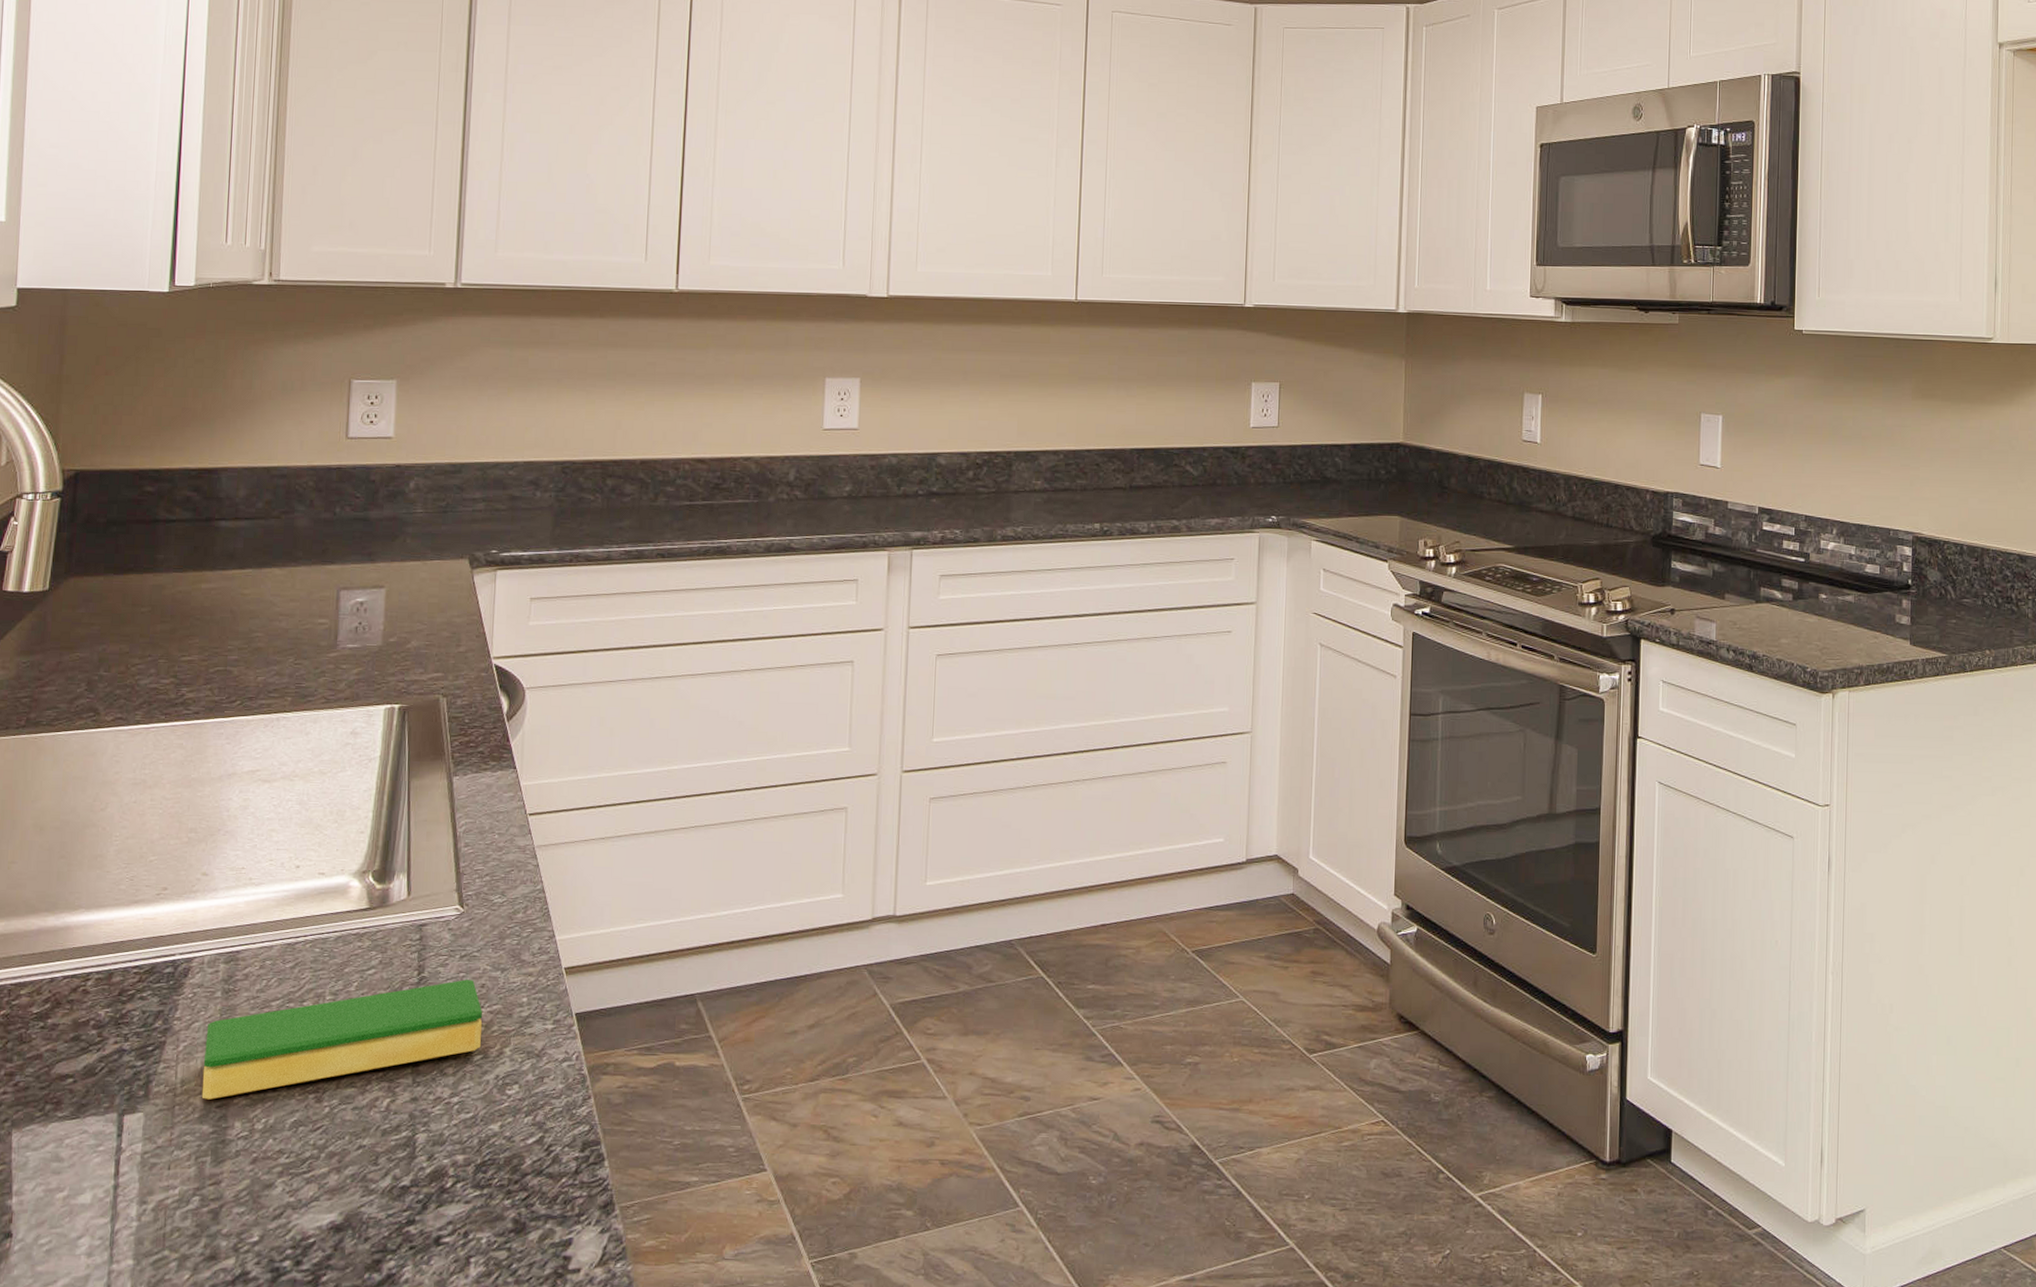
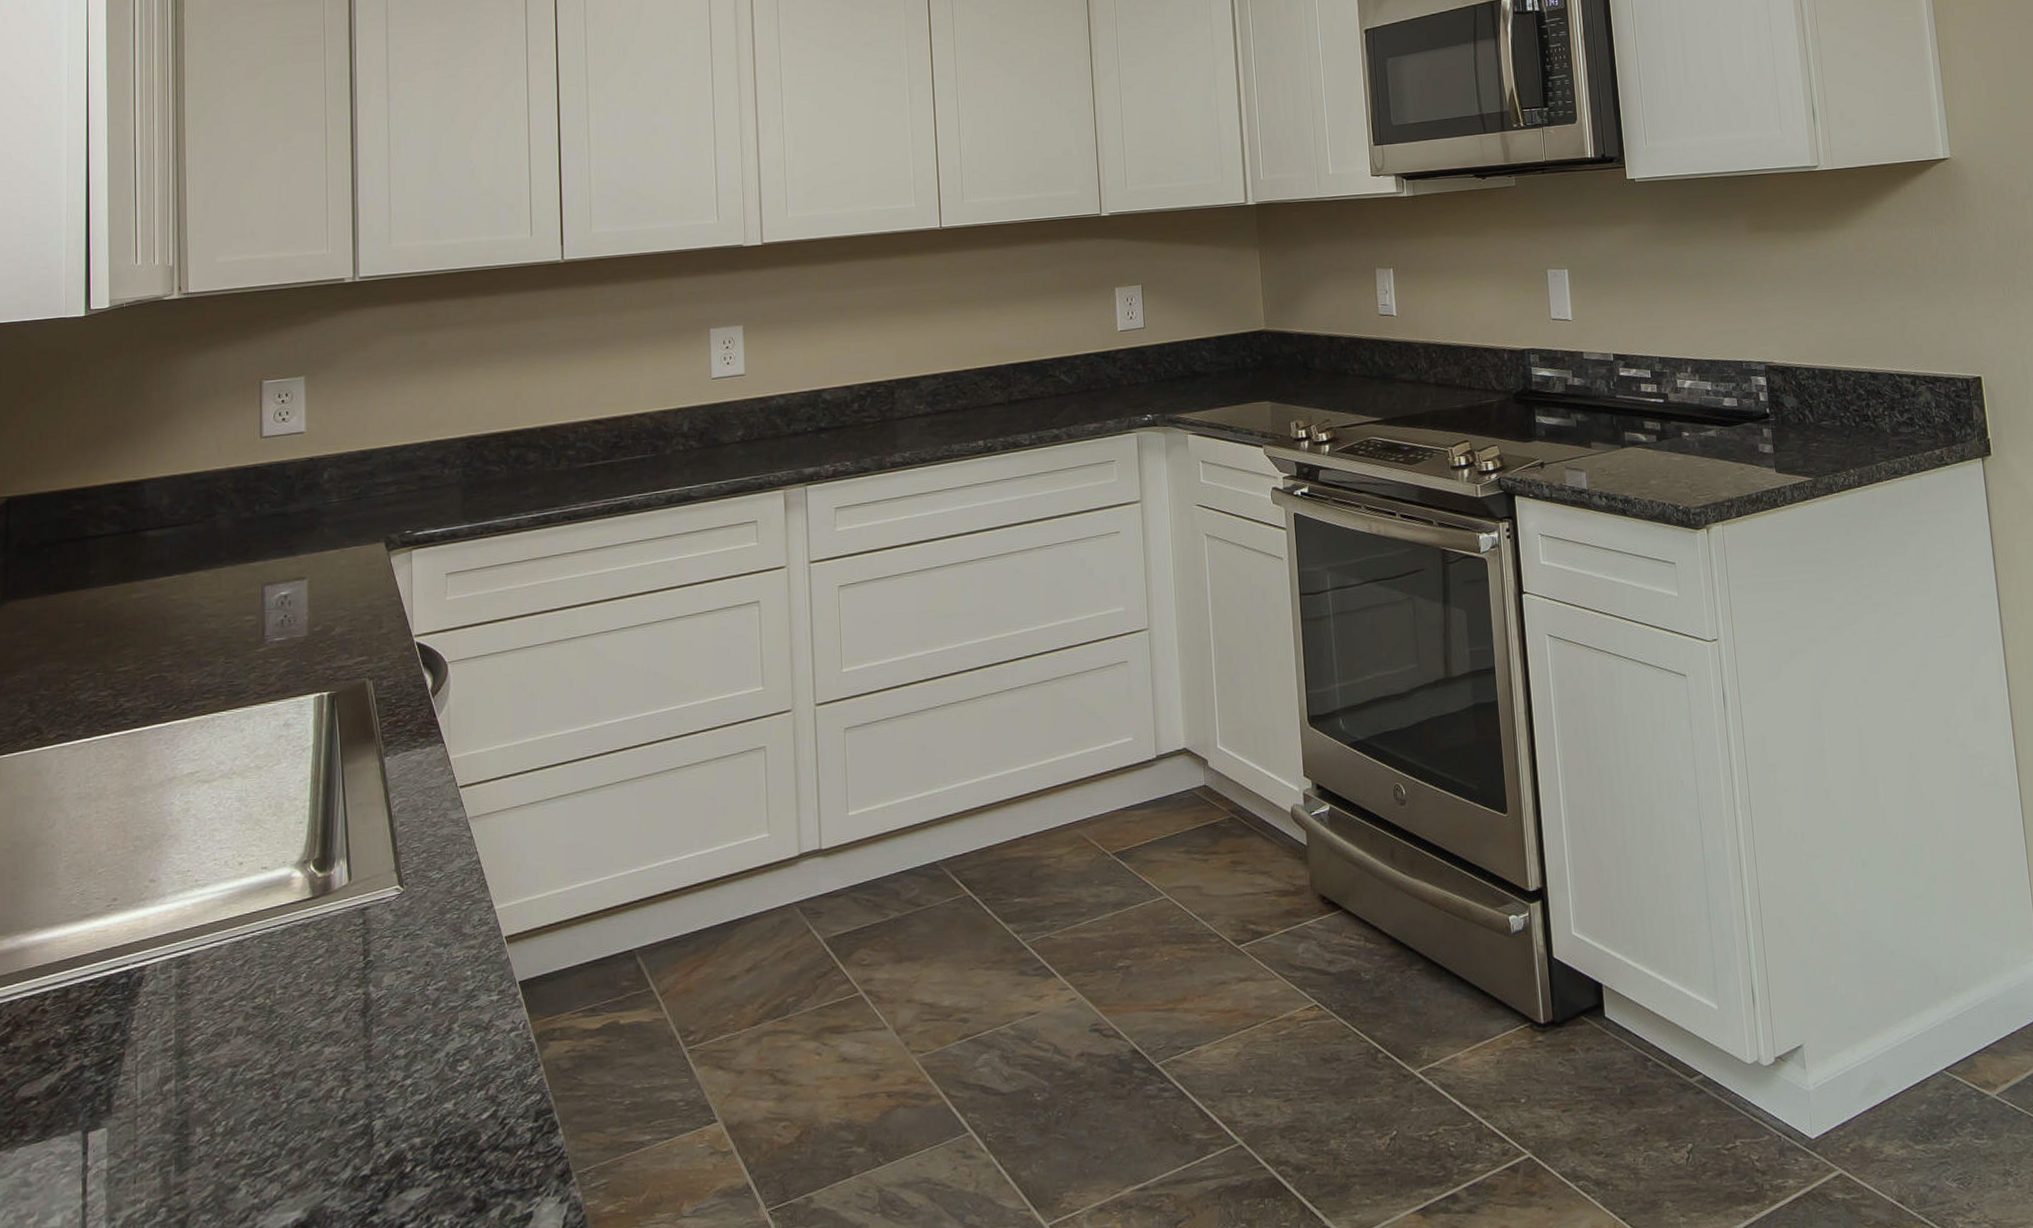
dish sponge: present [201,979,482,1100] -> none [162,958,429,1108]

